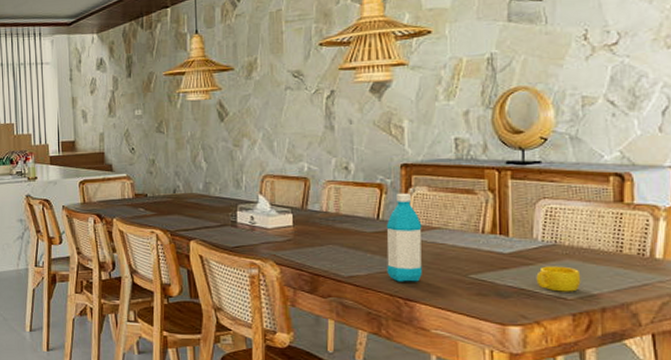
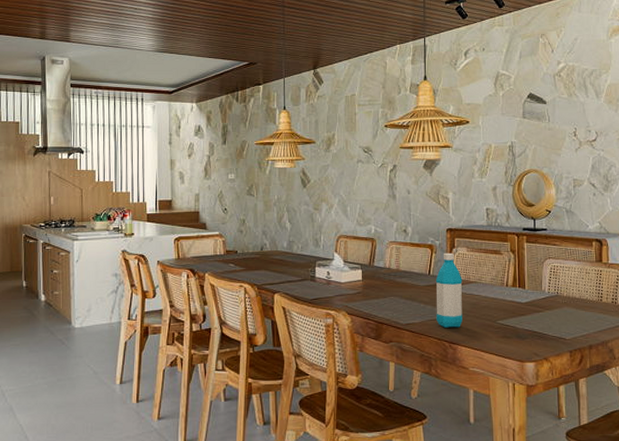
cup: present [536,266,581,292] -> none [544,312,575,333]

